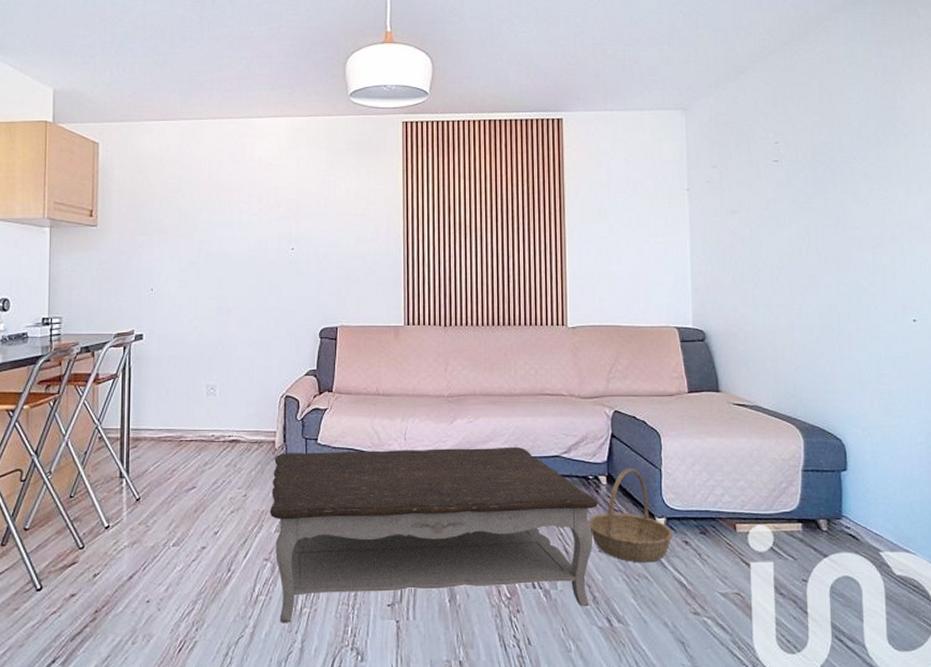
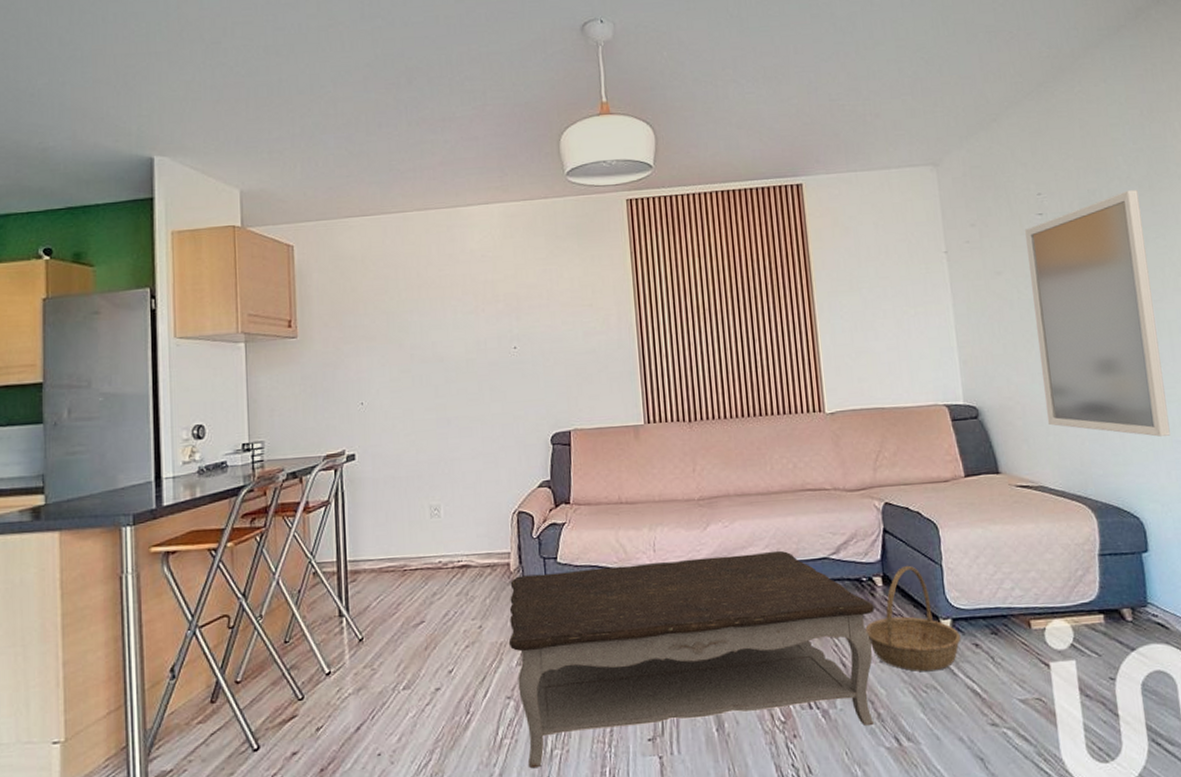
home mirror: none [761,145,876,369] -> present [1025,190,1171,437]

